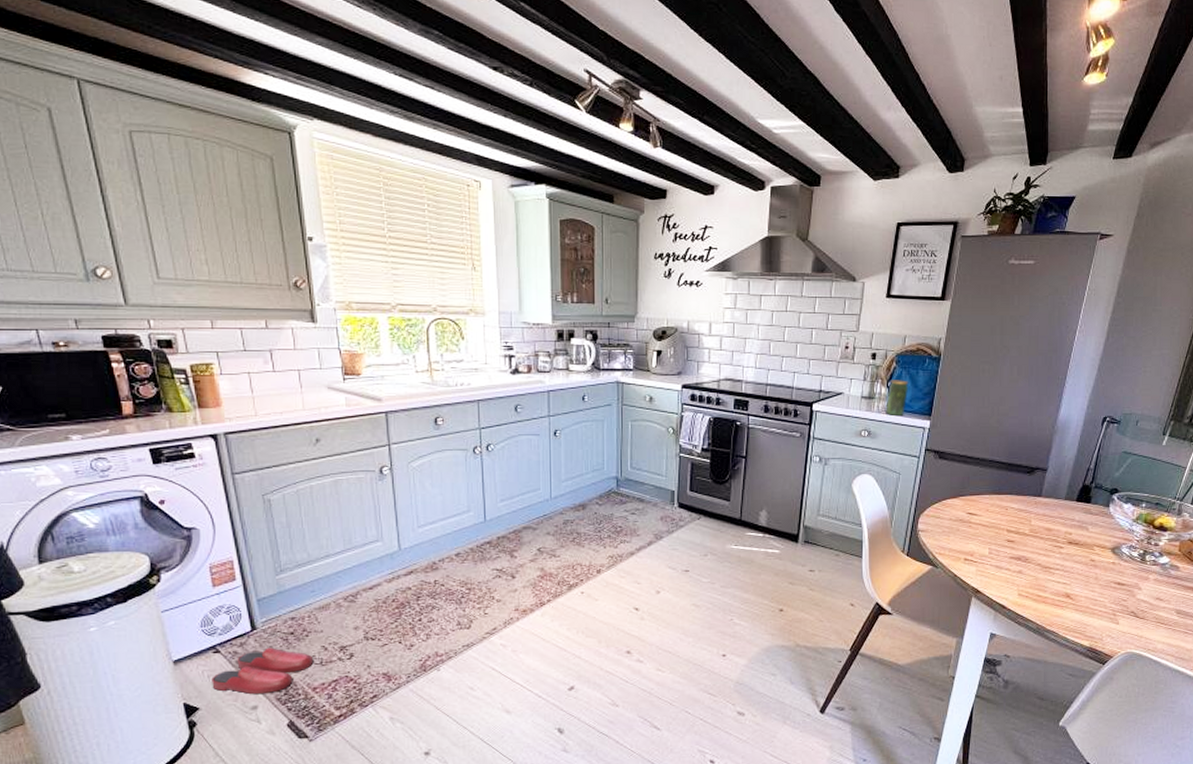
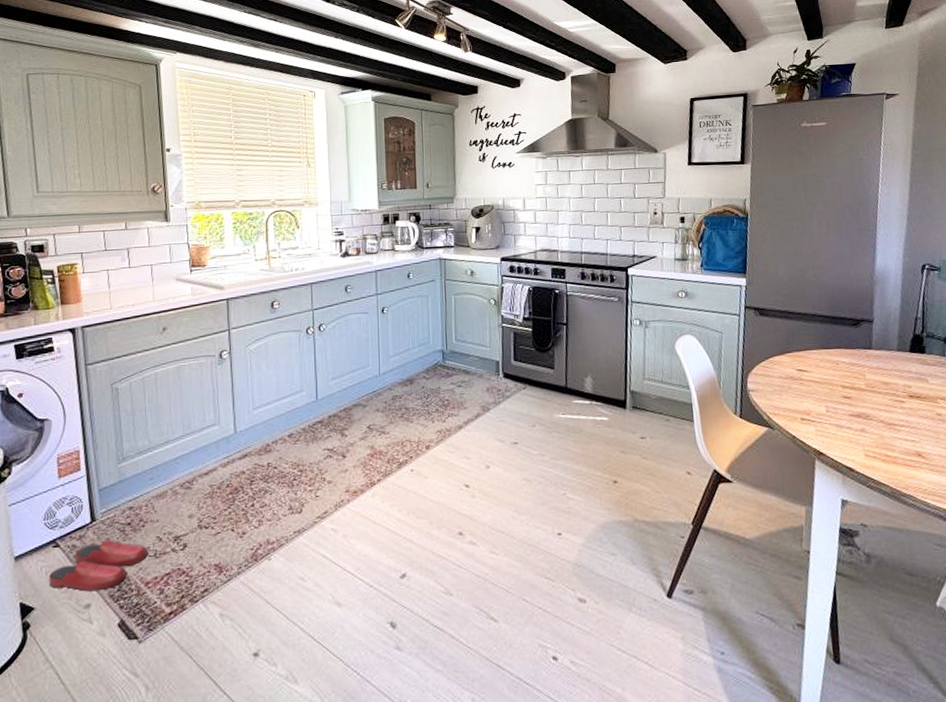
jar: present [885,380,909,415] -> none [699,240,720,276]

